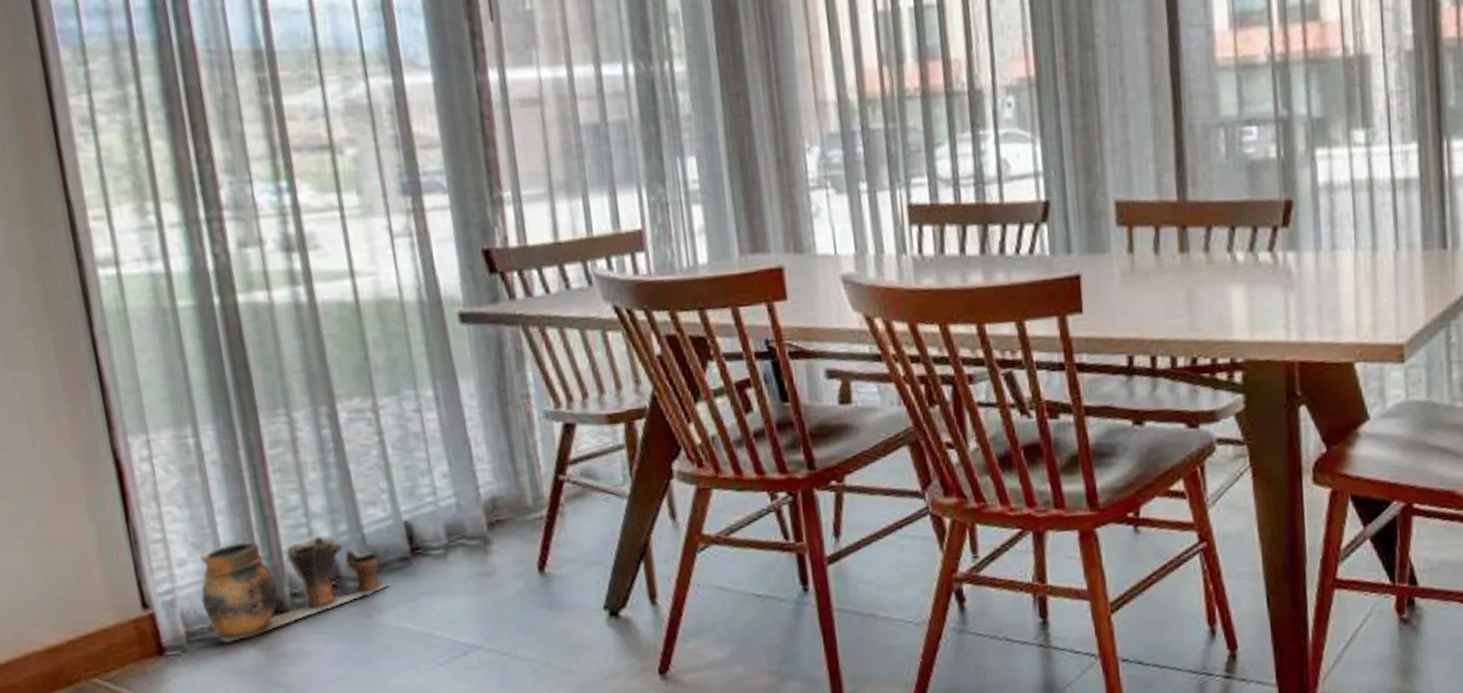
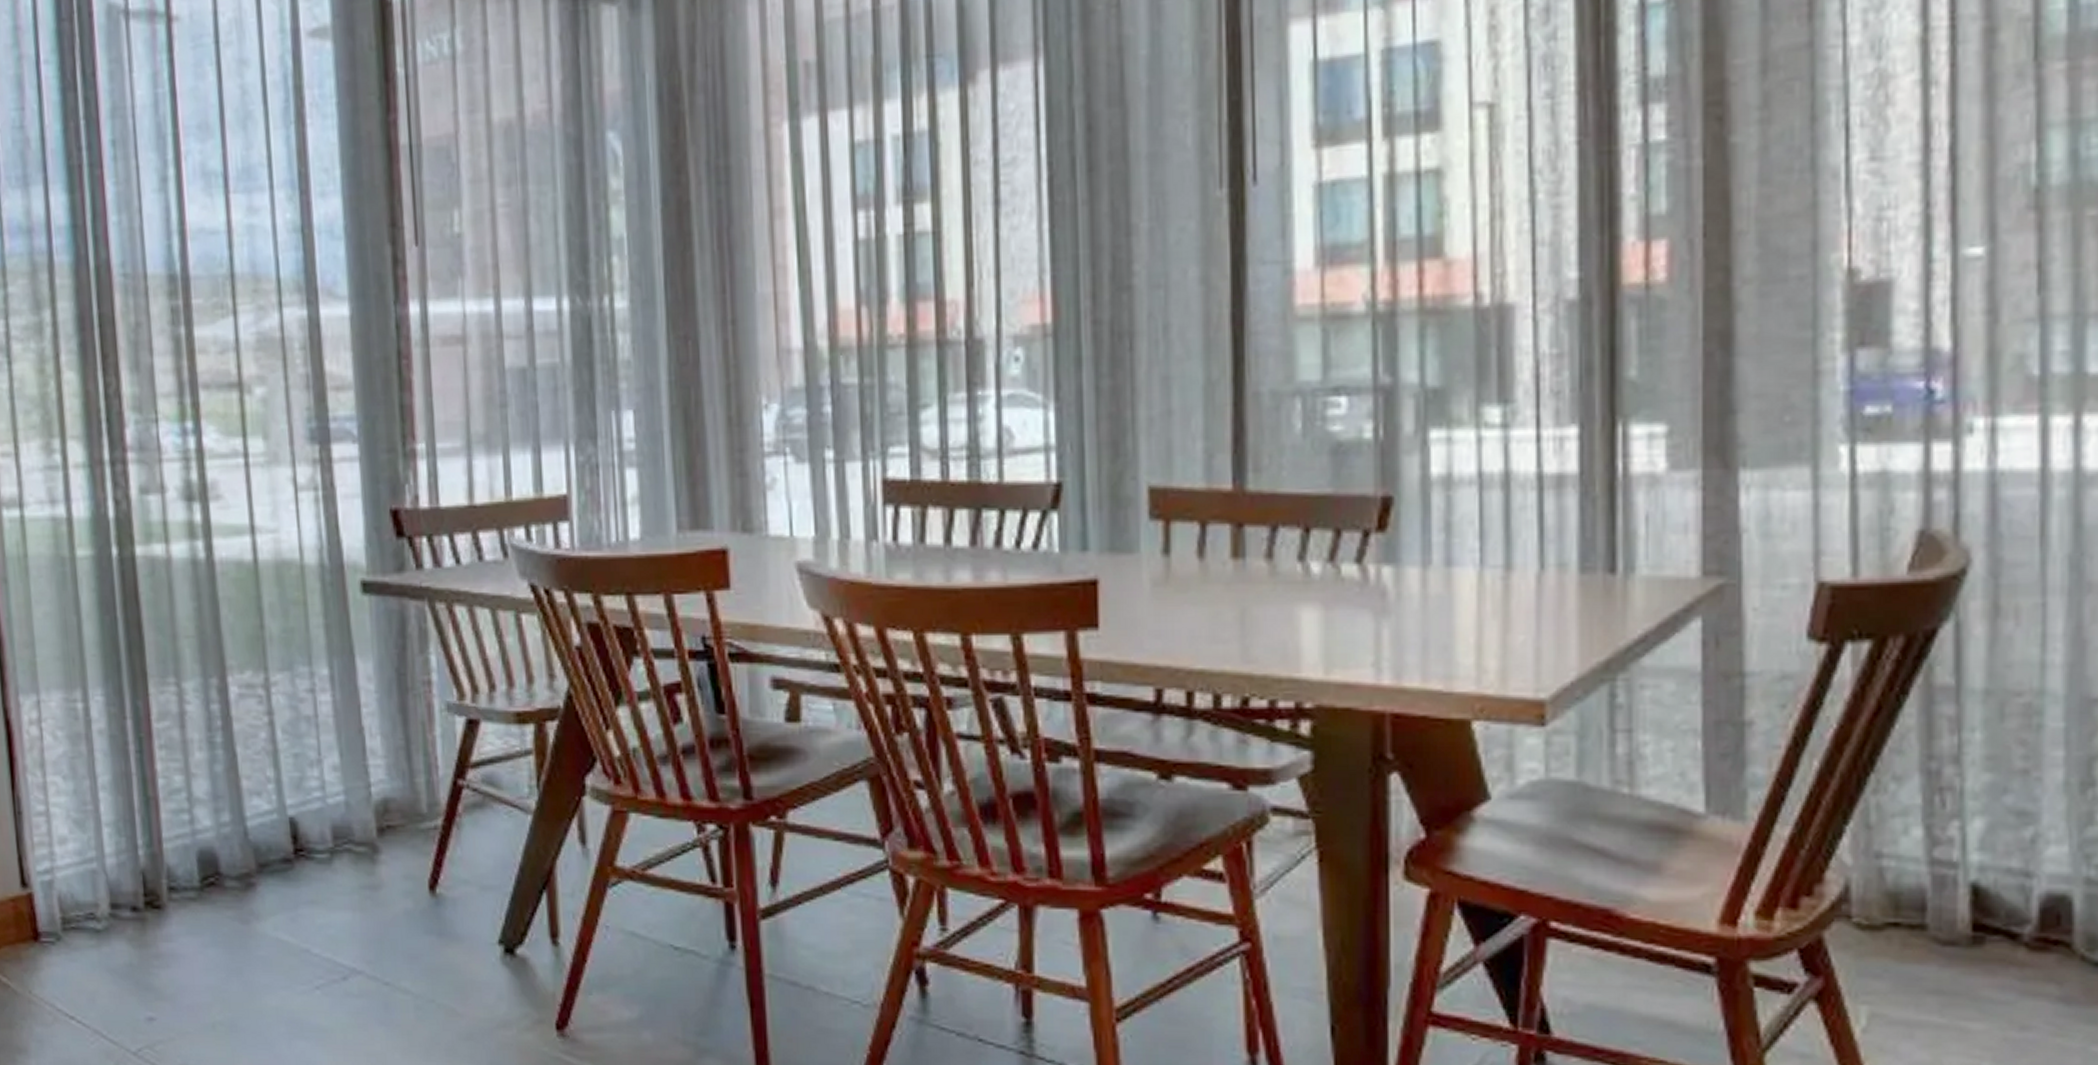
pottery set: present [200,535,391,643] -> none [79,822,271,935]

